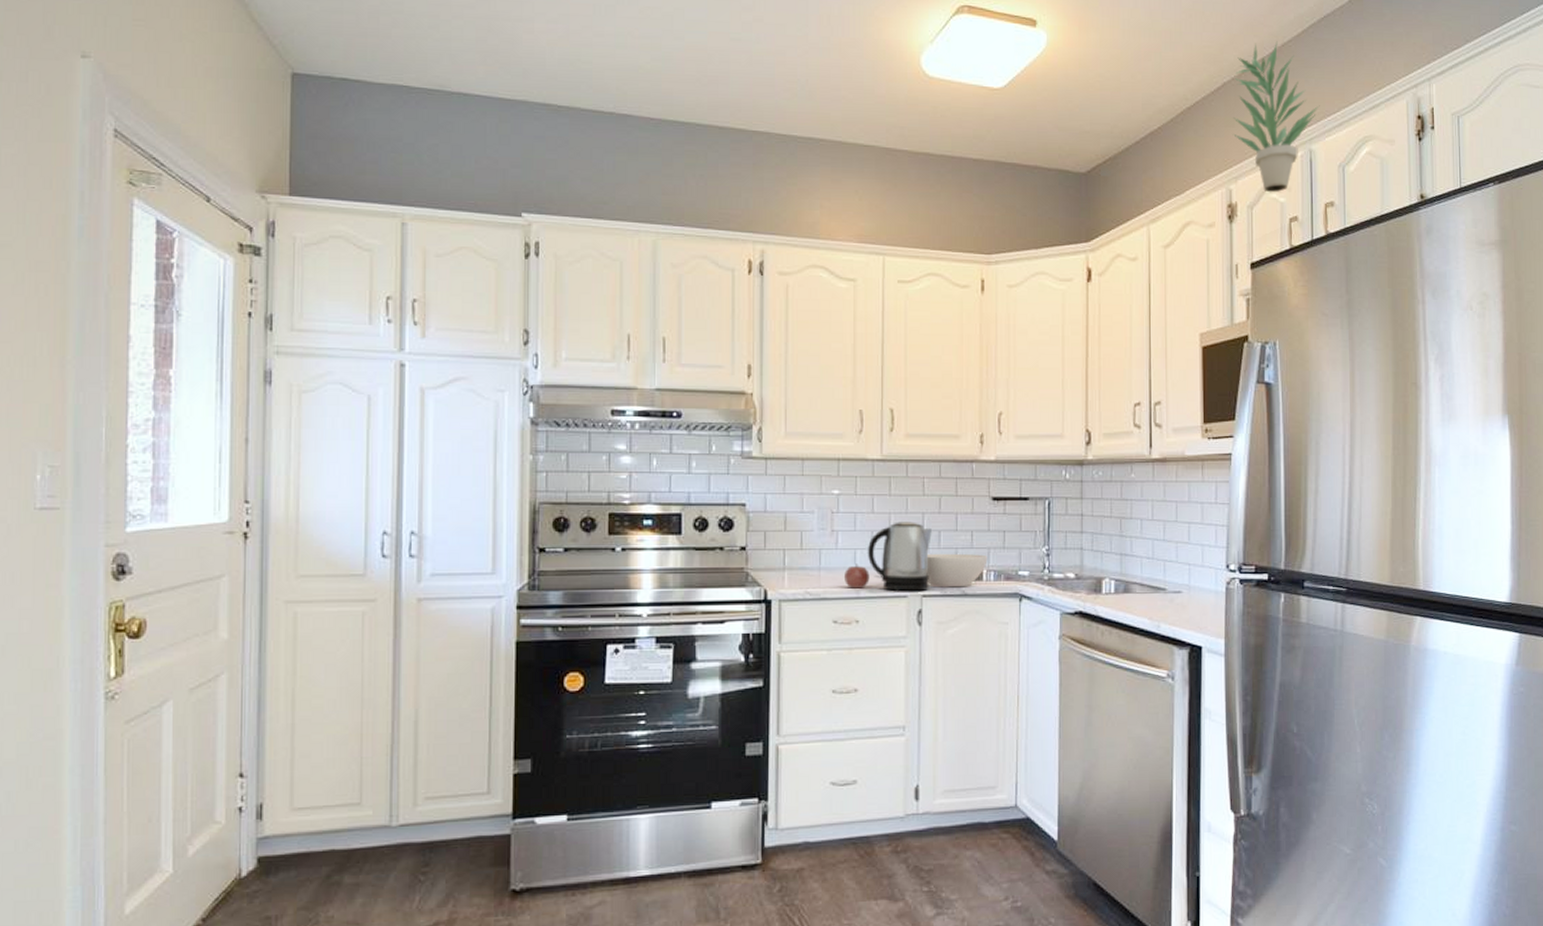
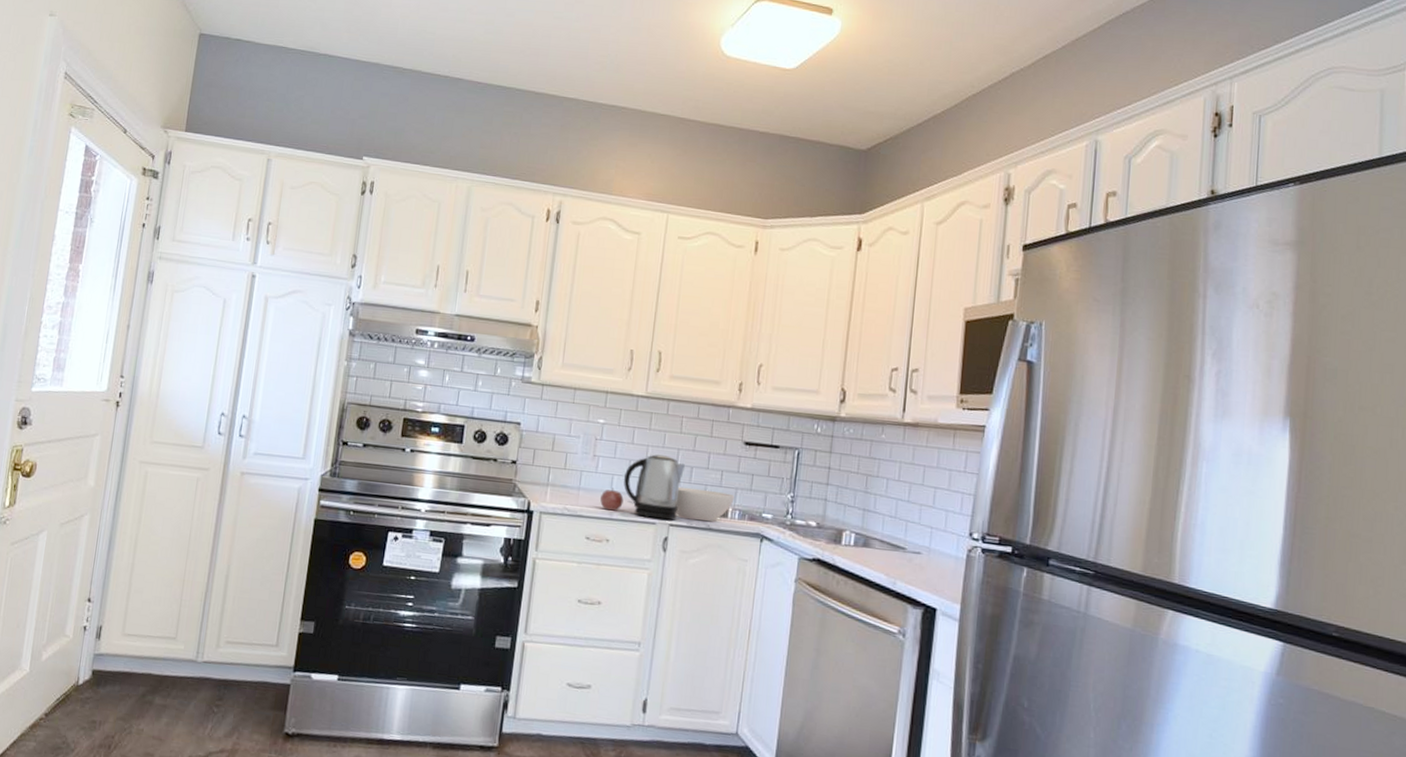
potted plant: present [1233,41,1320,193] -> none [1017,35,1111,180]

